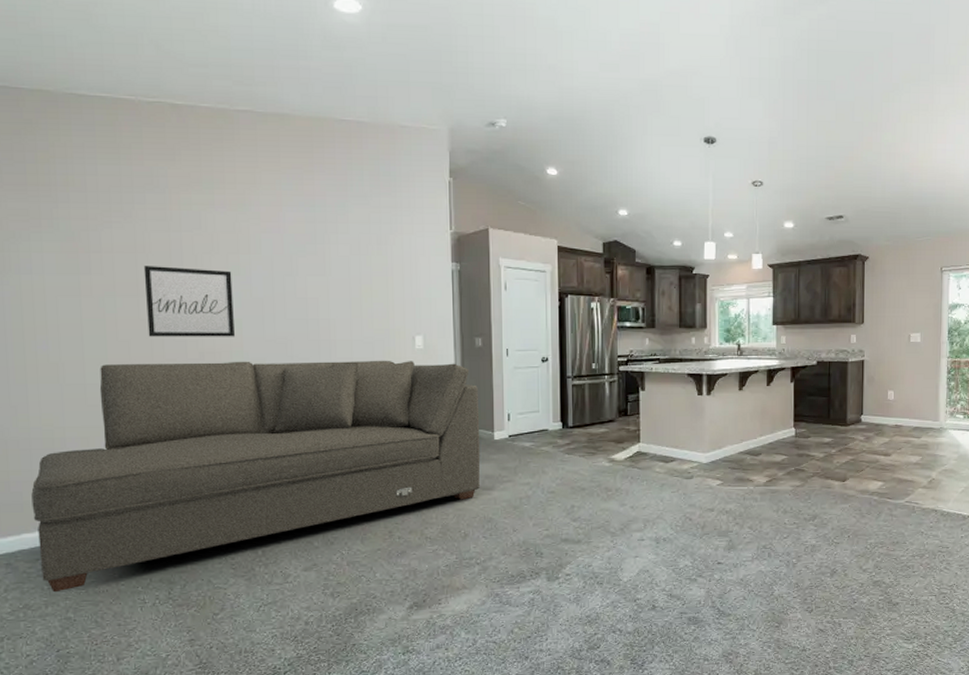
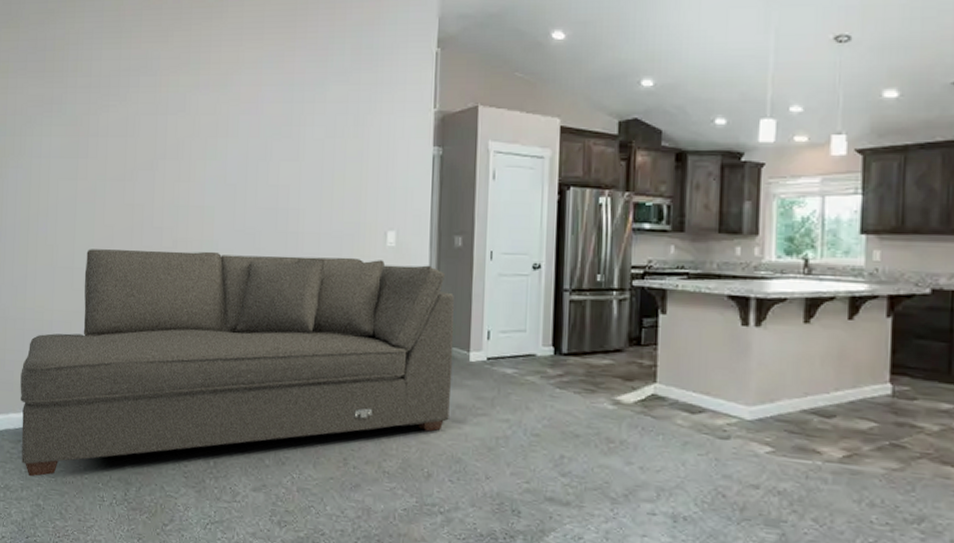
wall art: present [143,266,236,337] -> none [130,150,209,226]

